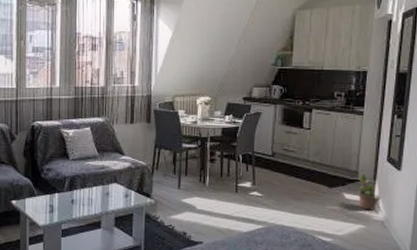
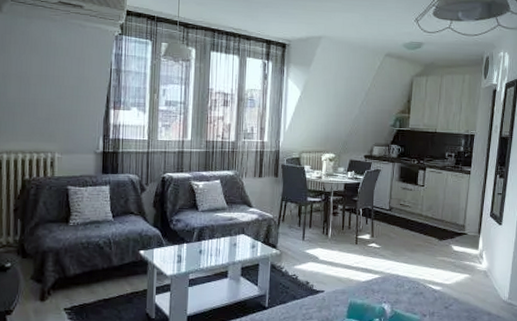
potted plant: present [358,173,381,210] -> none [465,227,484,261]

